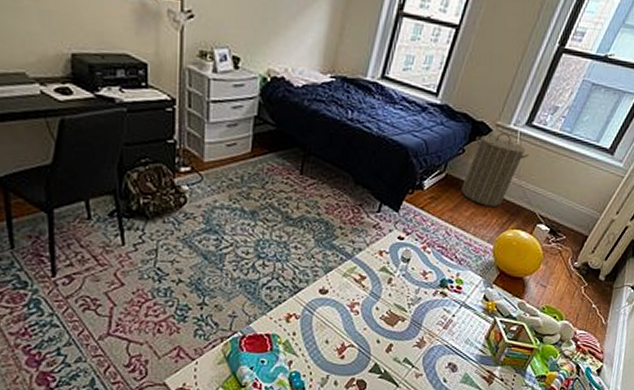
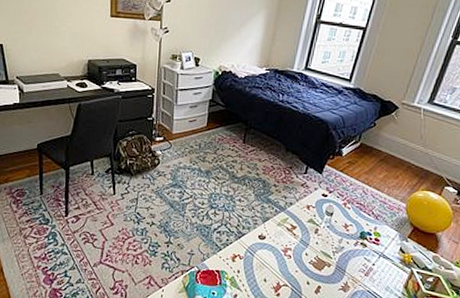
laundry hamper: present [461,132,529,206] -> none [374,109,433,171]

